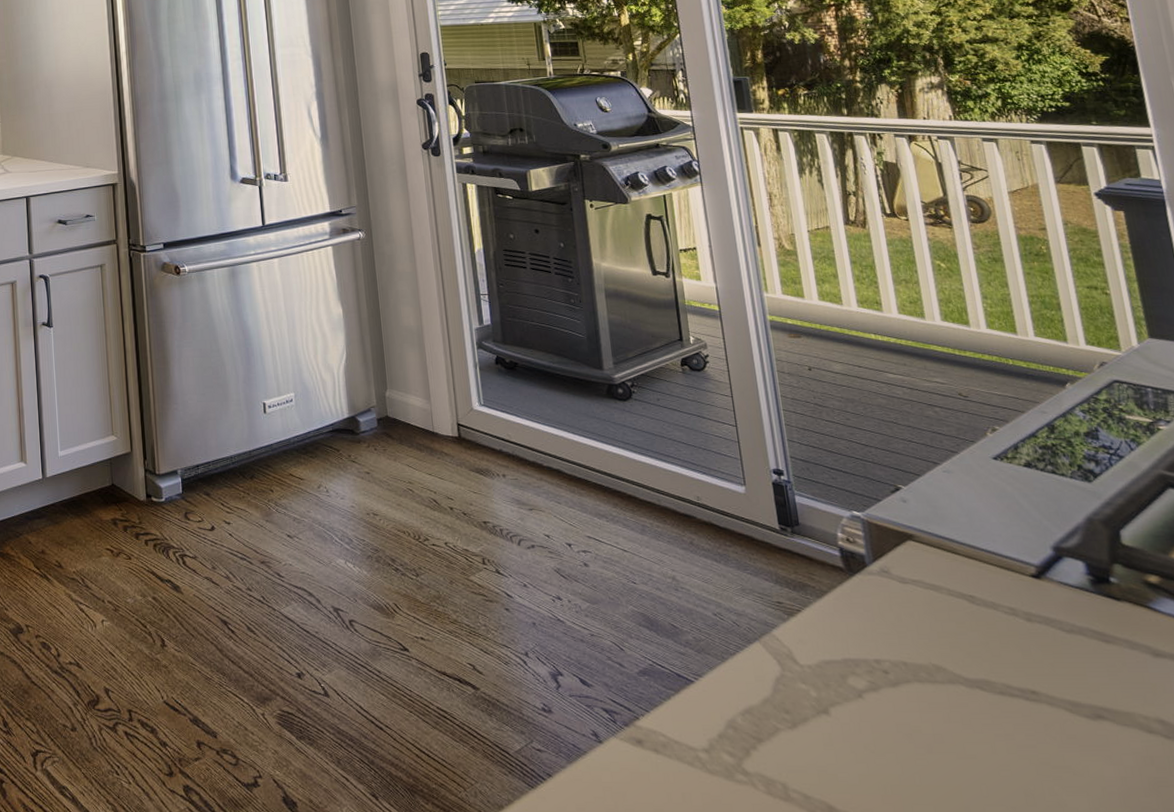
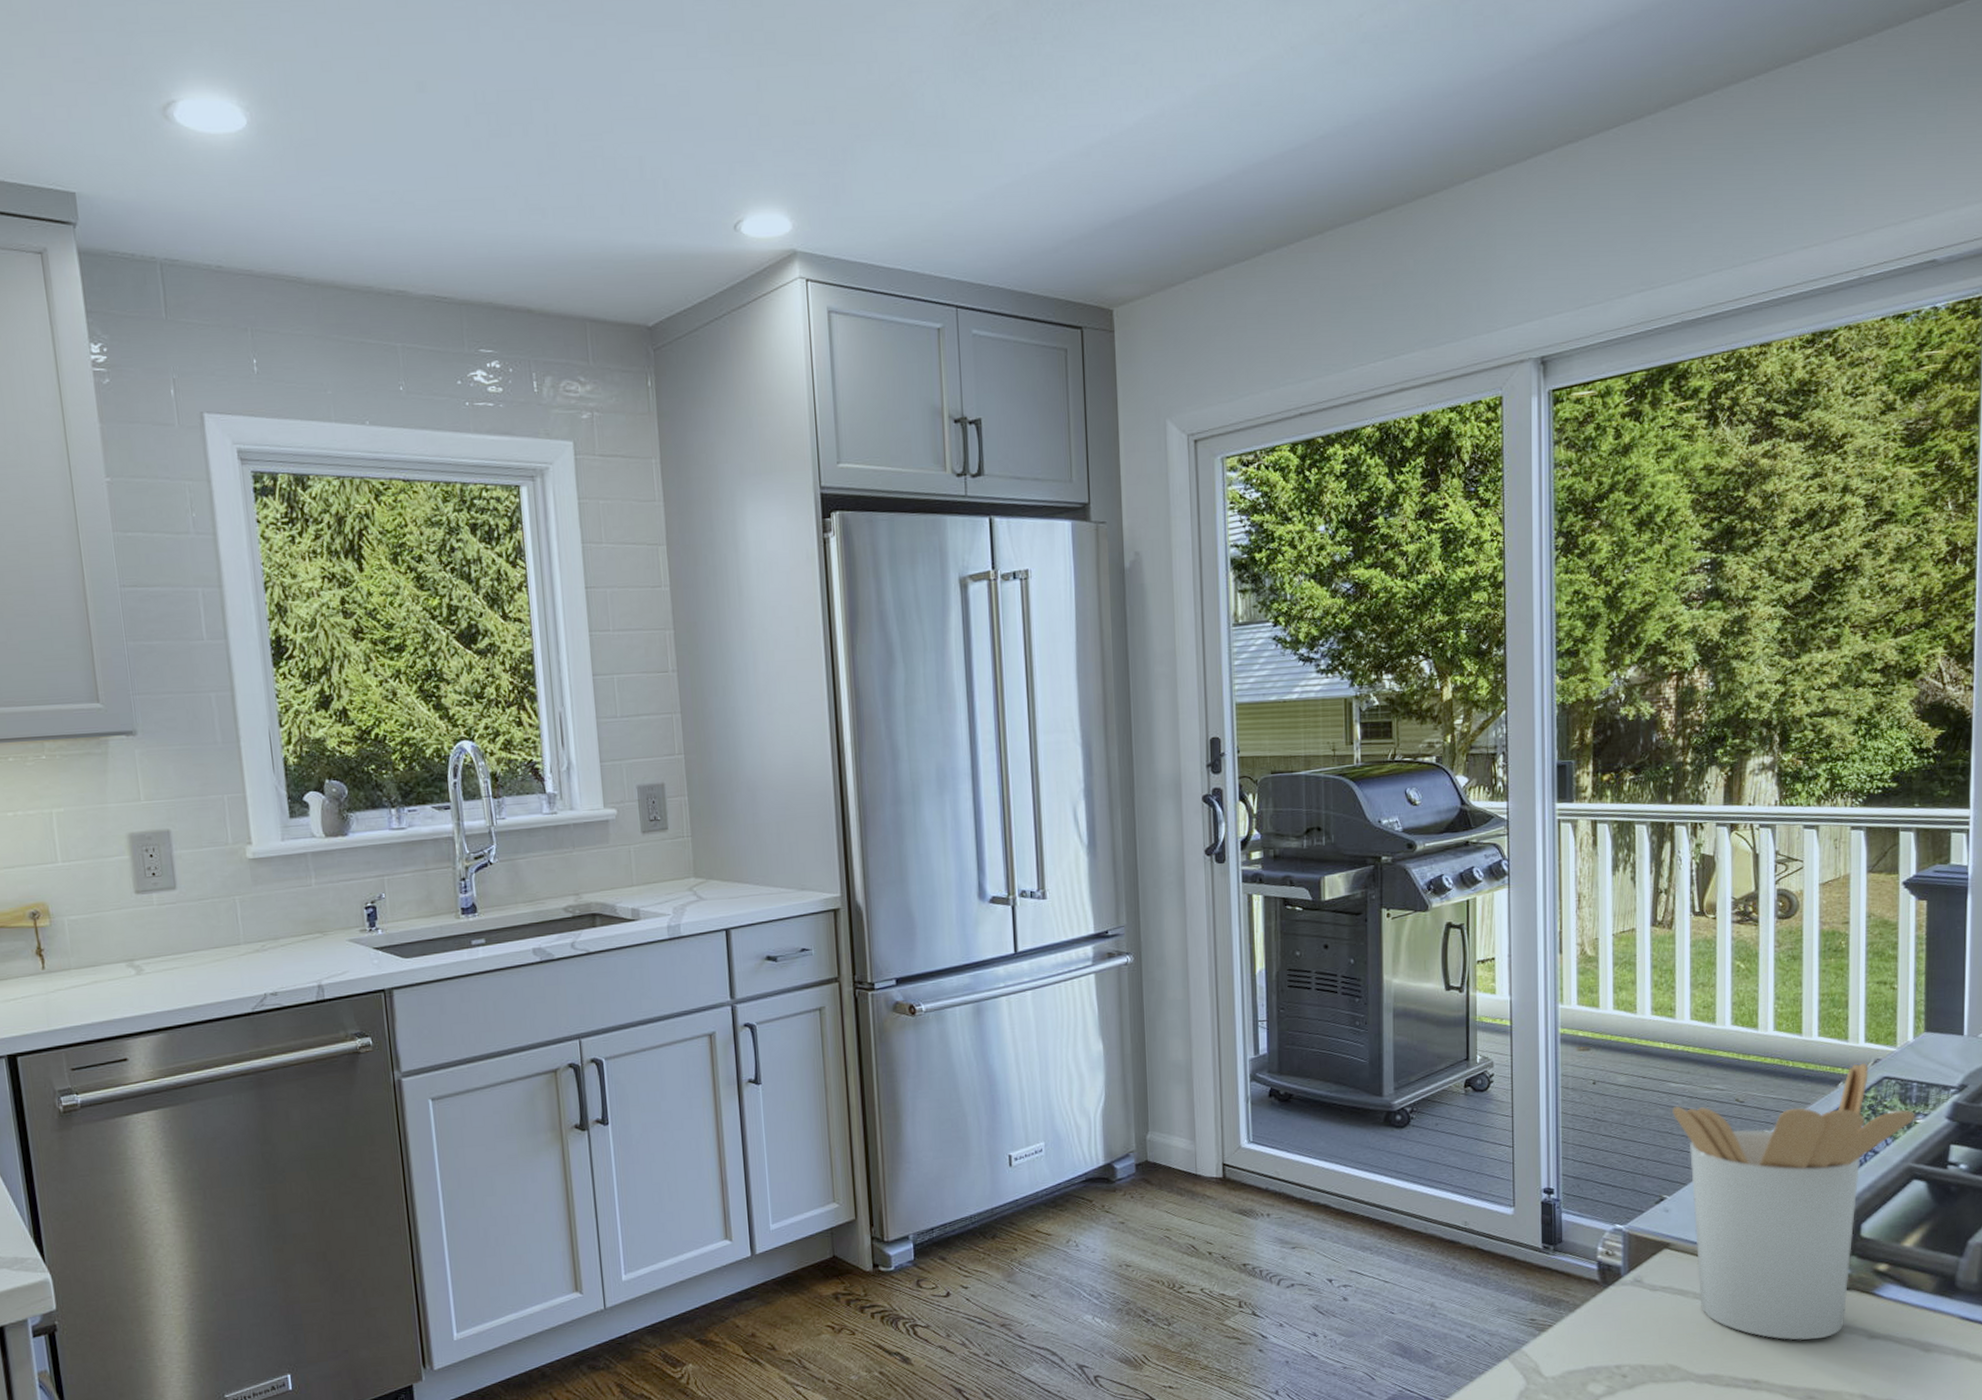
utensil holder: none [894,365,1157,652] -> present [1672,1063,1915,1340]

